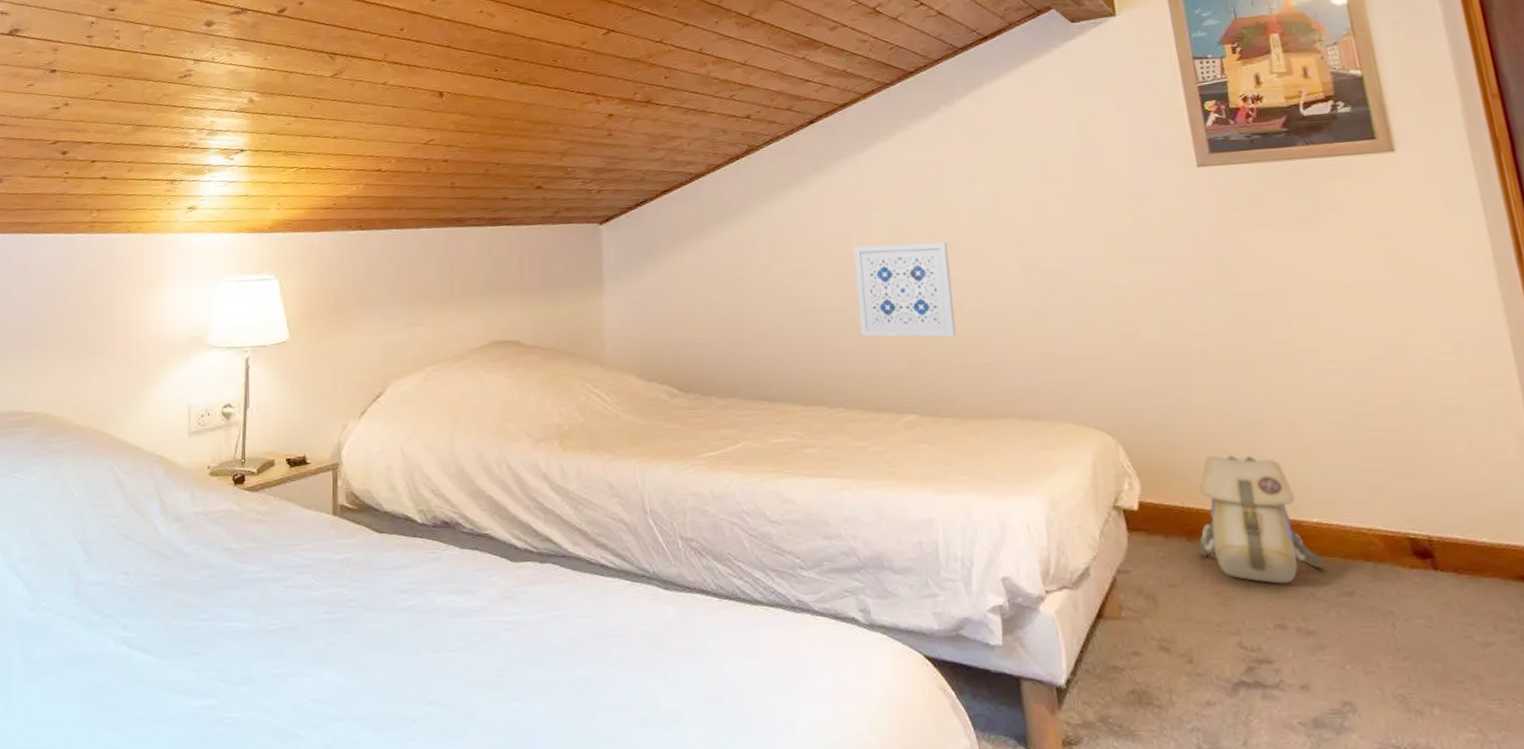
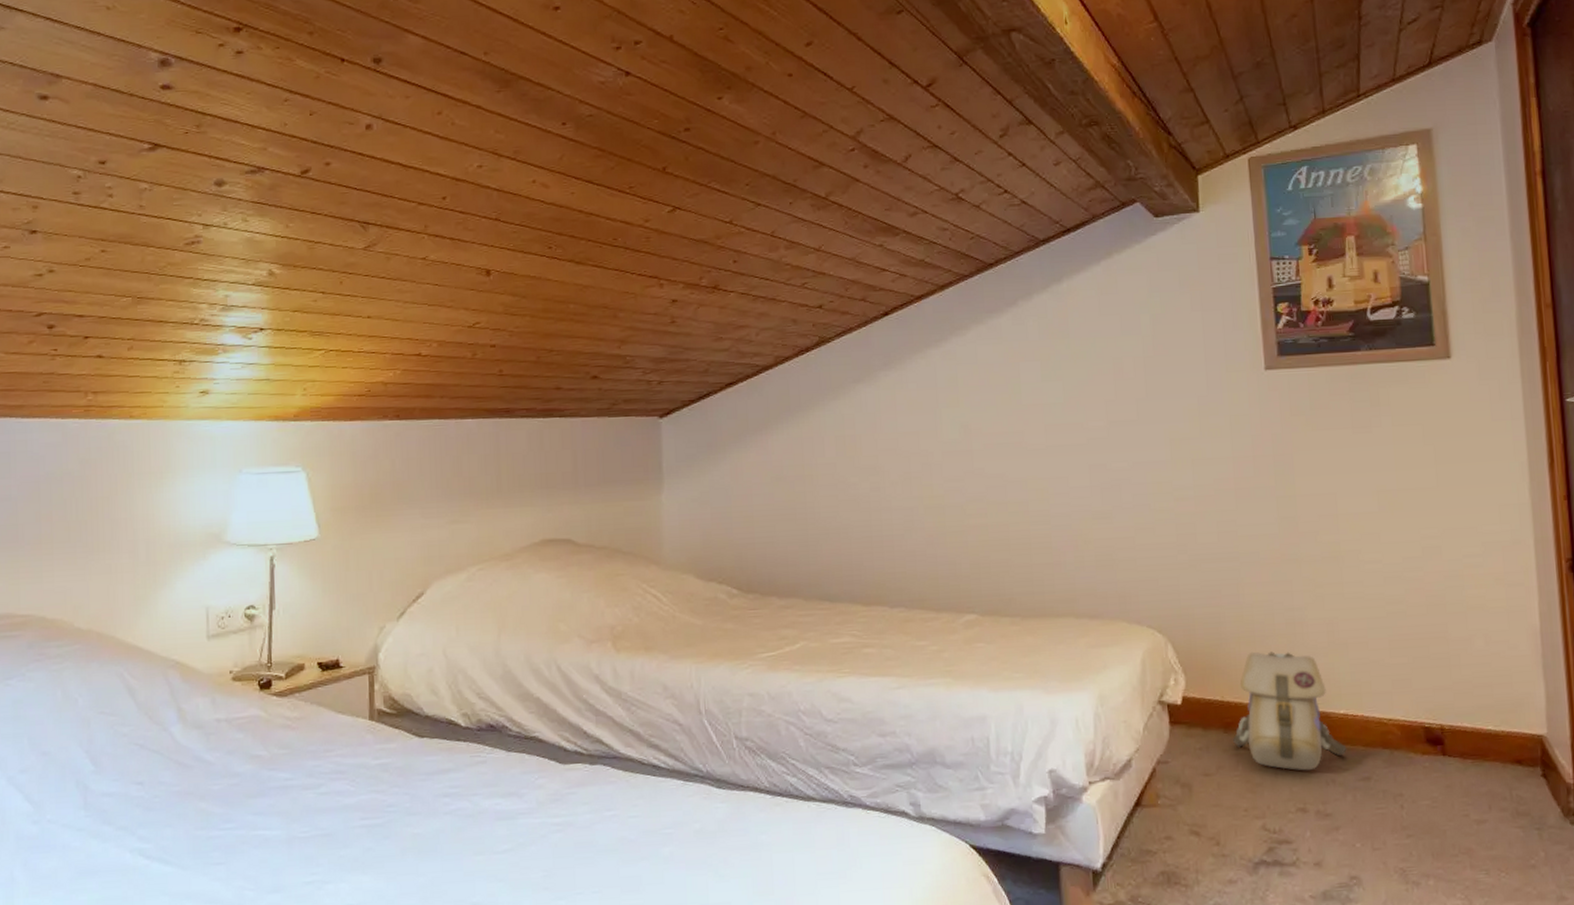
wall art: present [853,242,957,337] -> none [922,441,1020,537]

